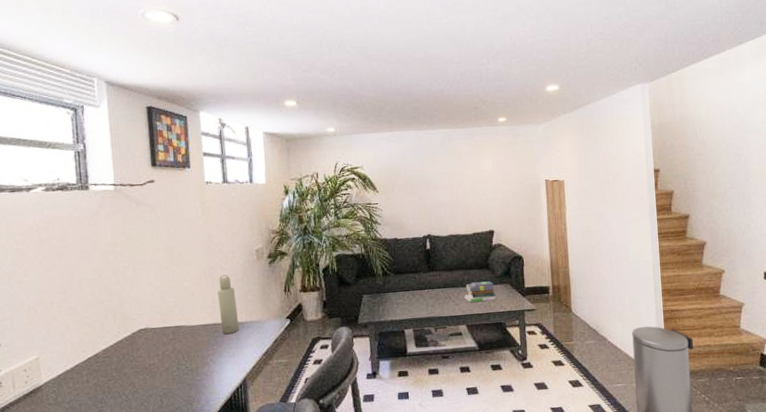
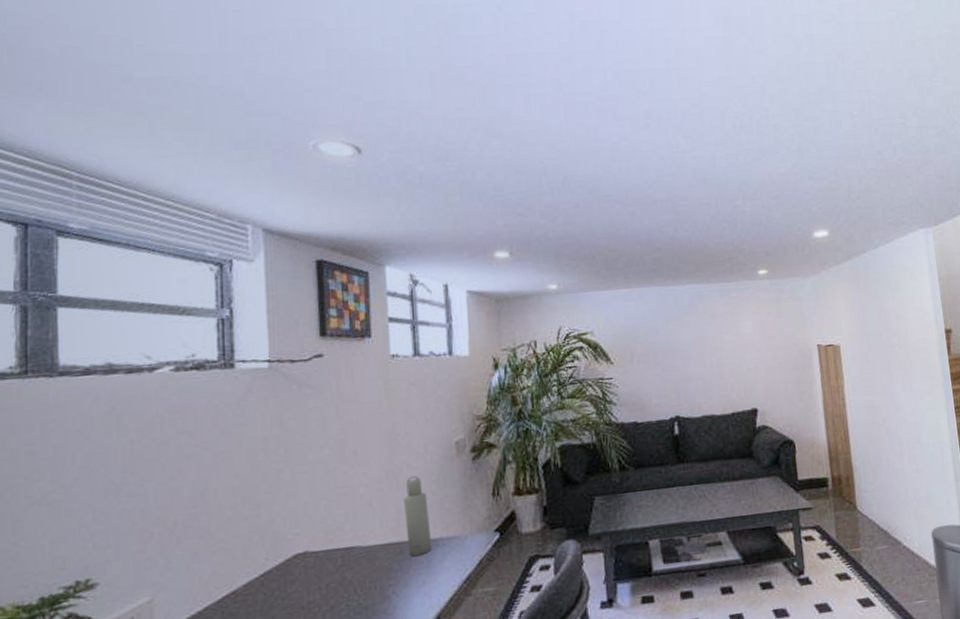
books: present [464,281,496,302] -> none [723,473,763,502]

